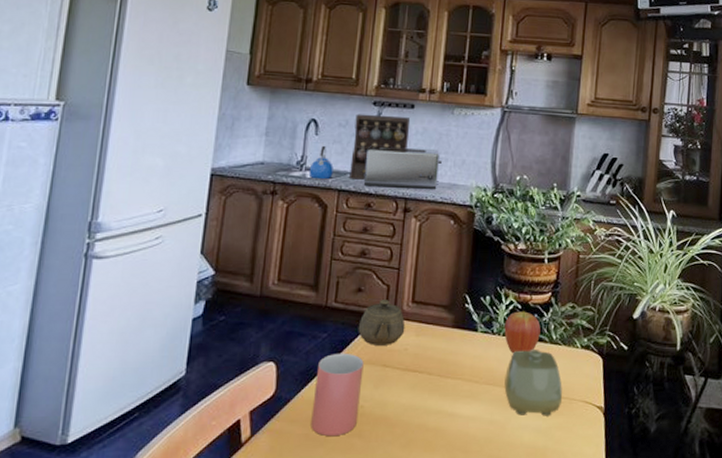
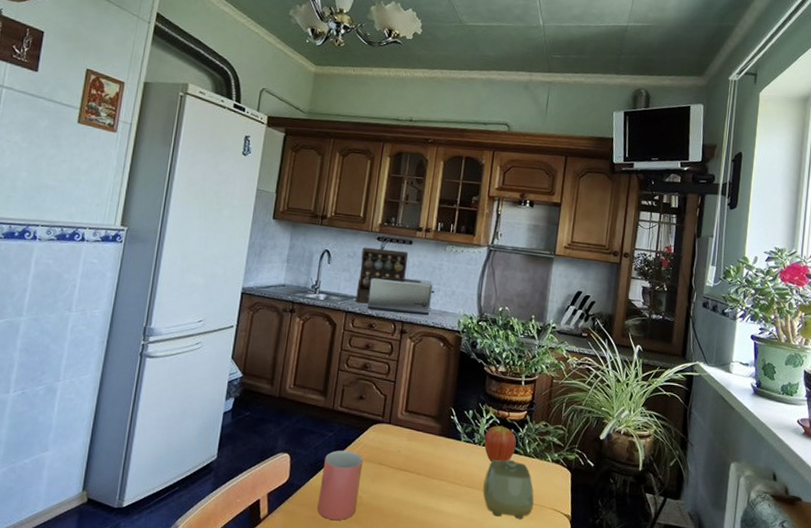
kettle: present [308,146,334,180] -> none [321,274,342,302]
teapot: present [358,300,405,345] -> none [359,407,399,447]

